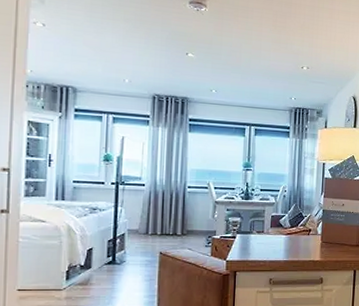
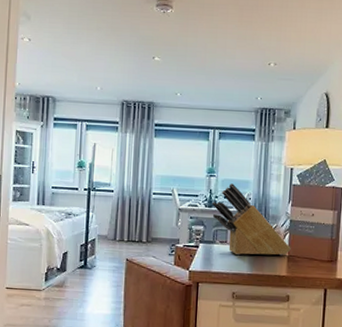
knife block: none [248,177,324,244] -> present [212,183,291,256]

